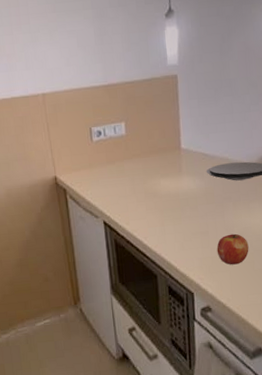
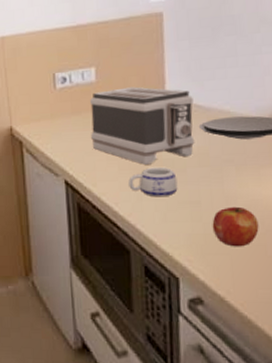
toaster: none [122,139,204,204] -> present [90,87,195,165]
mug: none [154,205,192,231] -> present [128,167,178,197]

